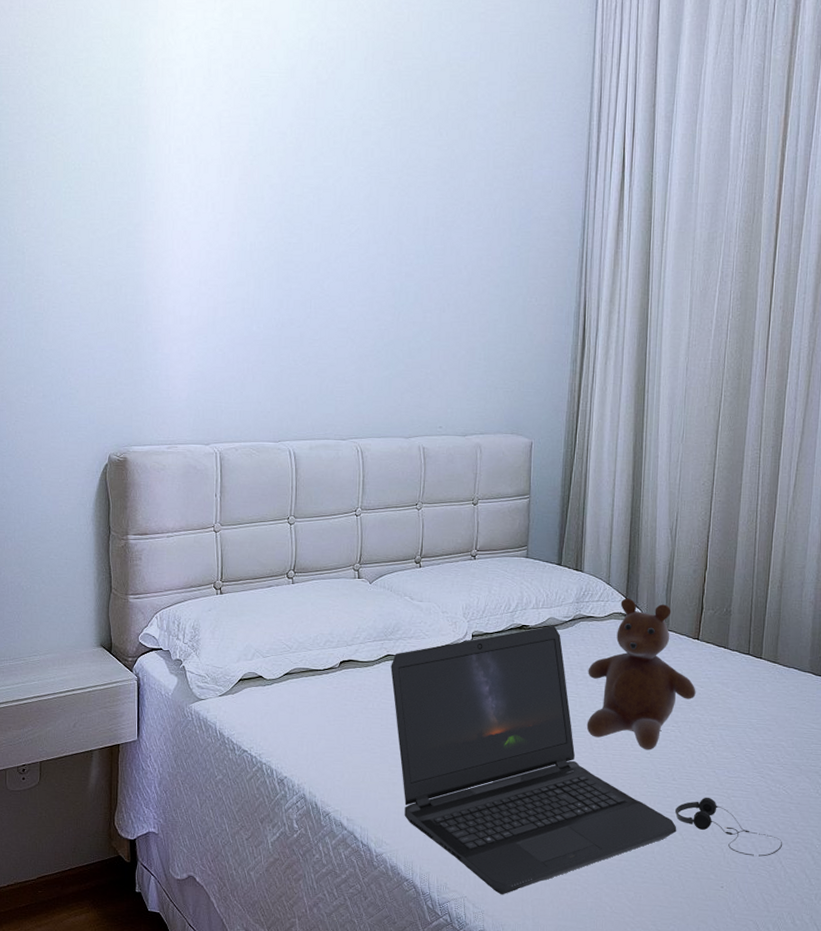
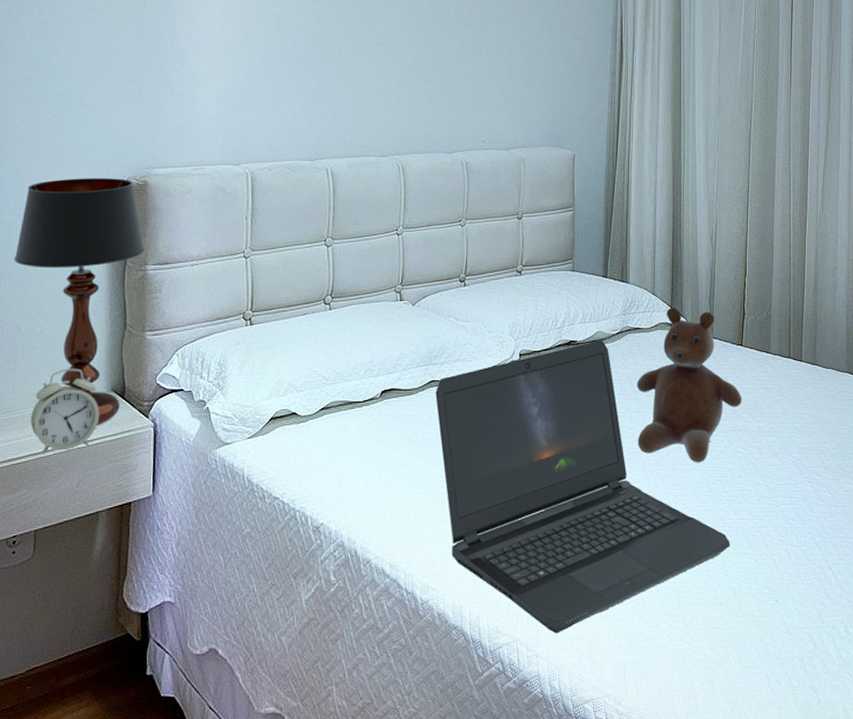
table lamp: none [14,453,126,677] -> present [13,178,145,427]
alarm clock: none [34,624,91,697] -> present [31,368,100,454]
headphones: present [675,797,782,857] -> none [728,507,831,565]

